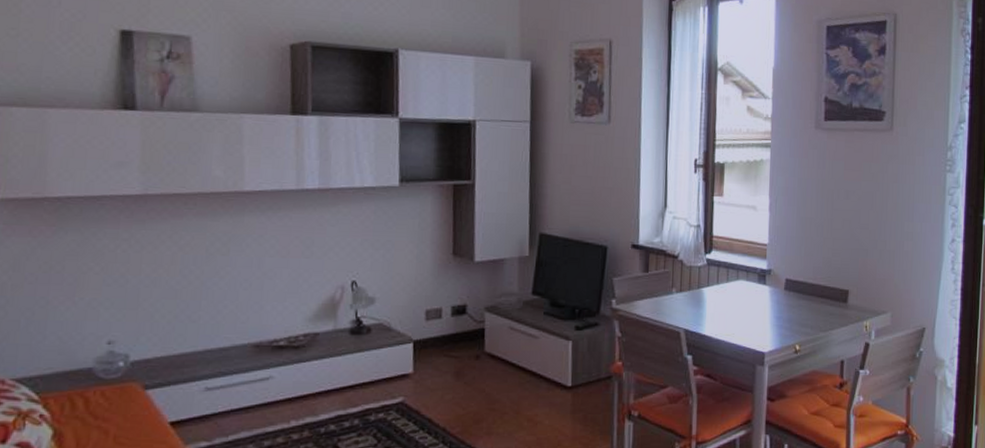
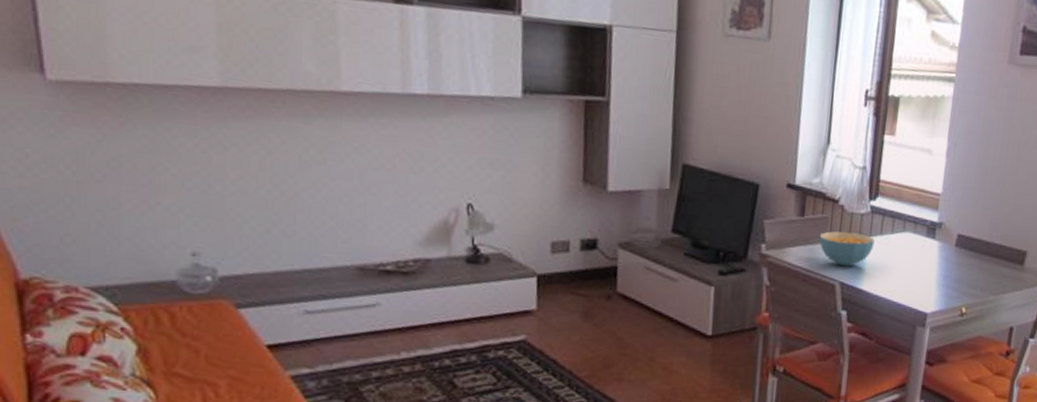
cereal bowl: none [663,283,712,315] -> present [819,231,875,267]

